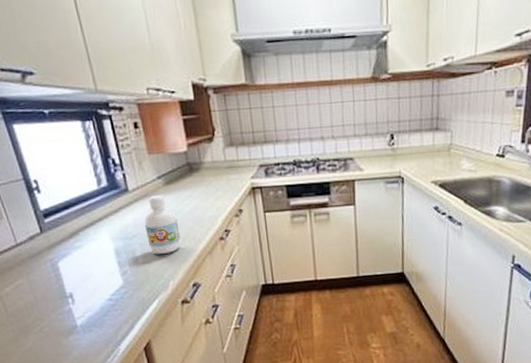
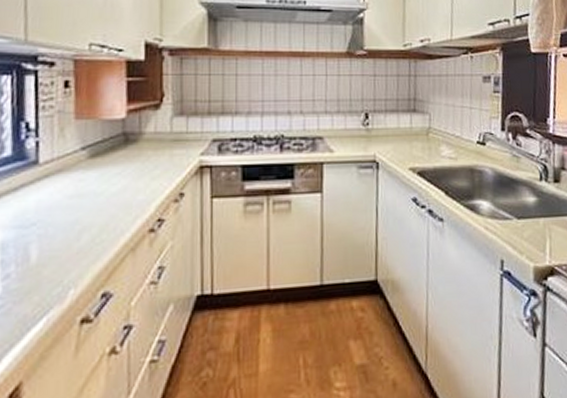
bottle: present [144,195,181,254] -> none [50,171,98,250]

